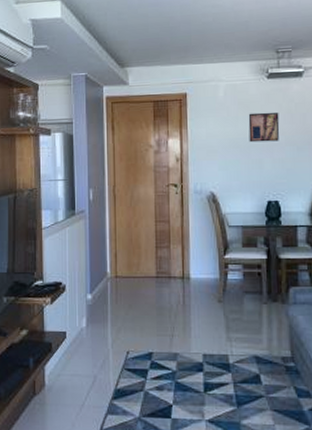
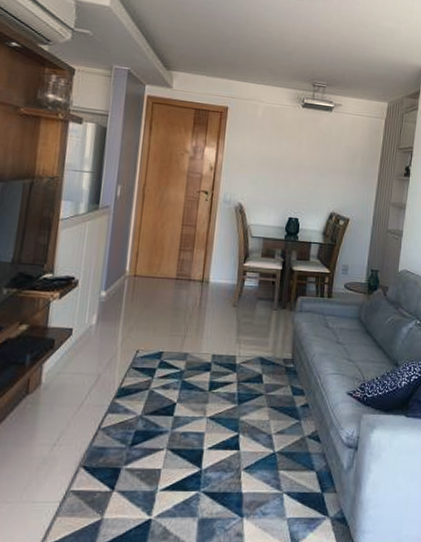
wall art: present [248,112,280,143] -> none [279,135,309,165]

